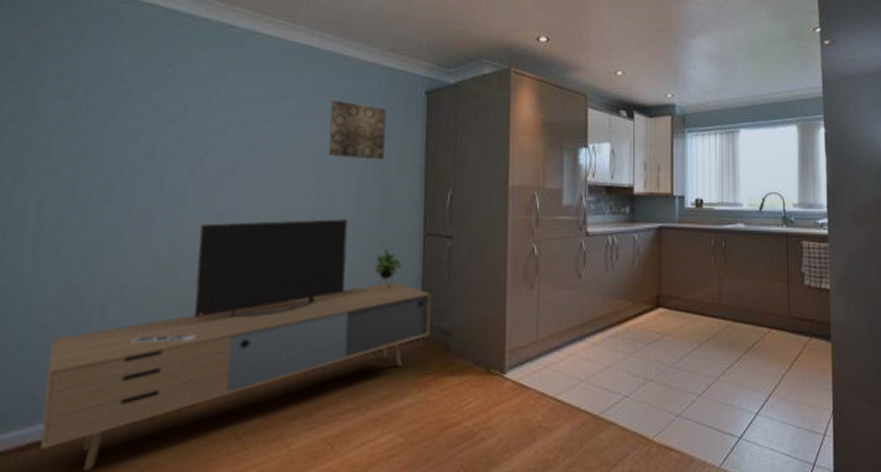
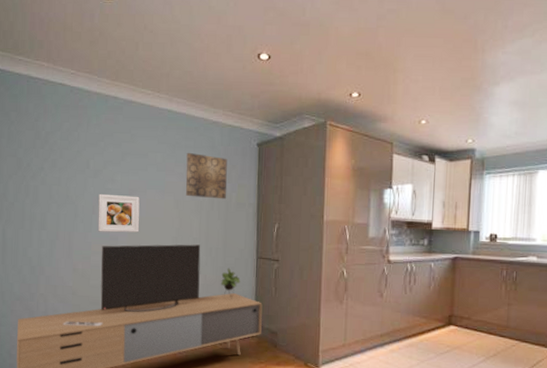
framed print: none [197,152,262,206] -> present [98,193,140,233]

